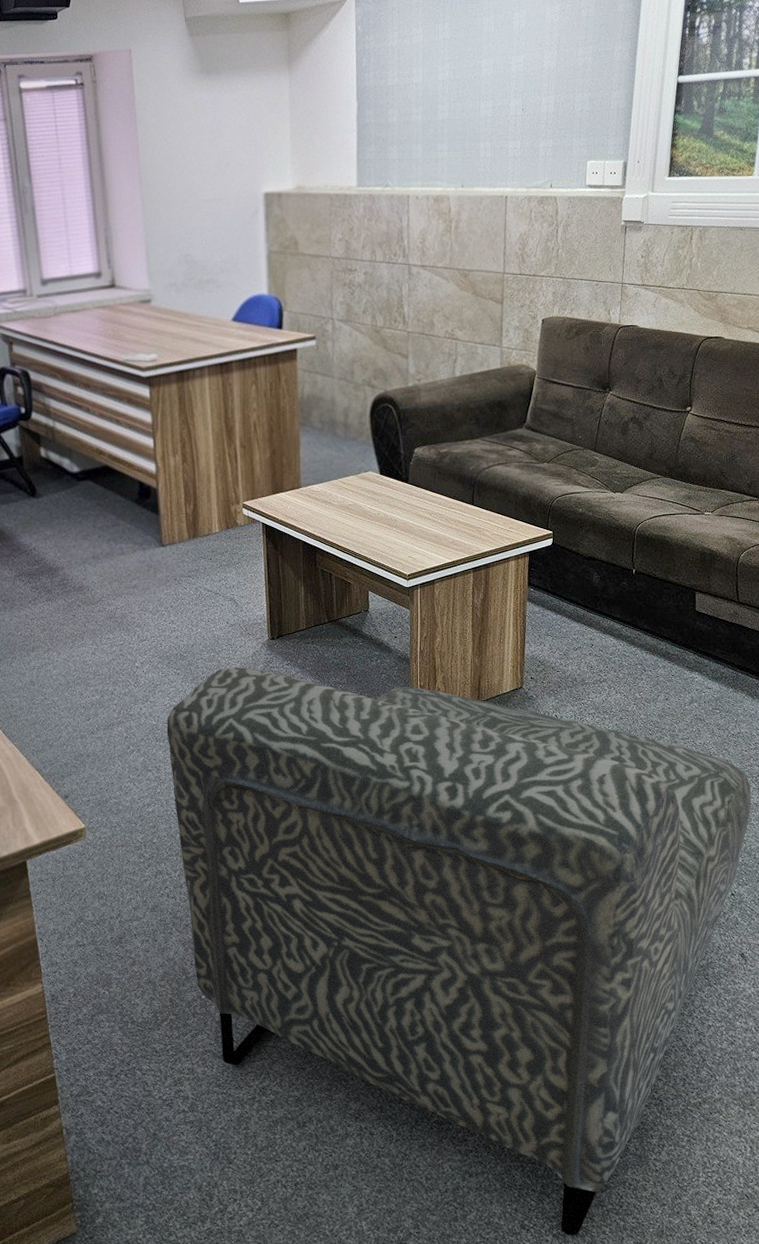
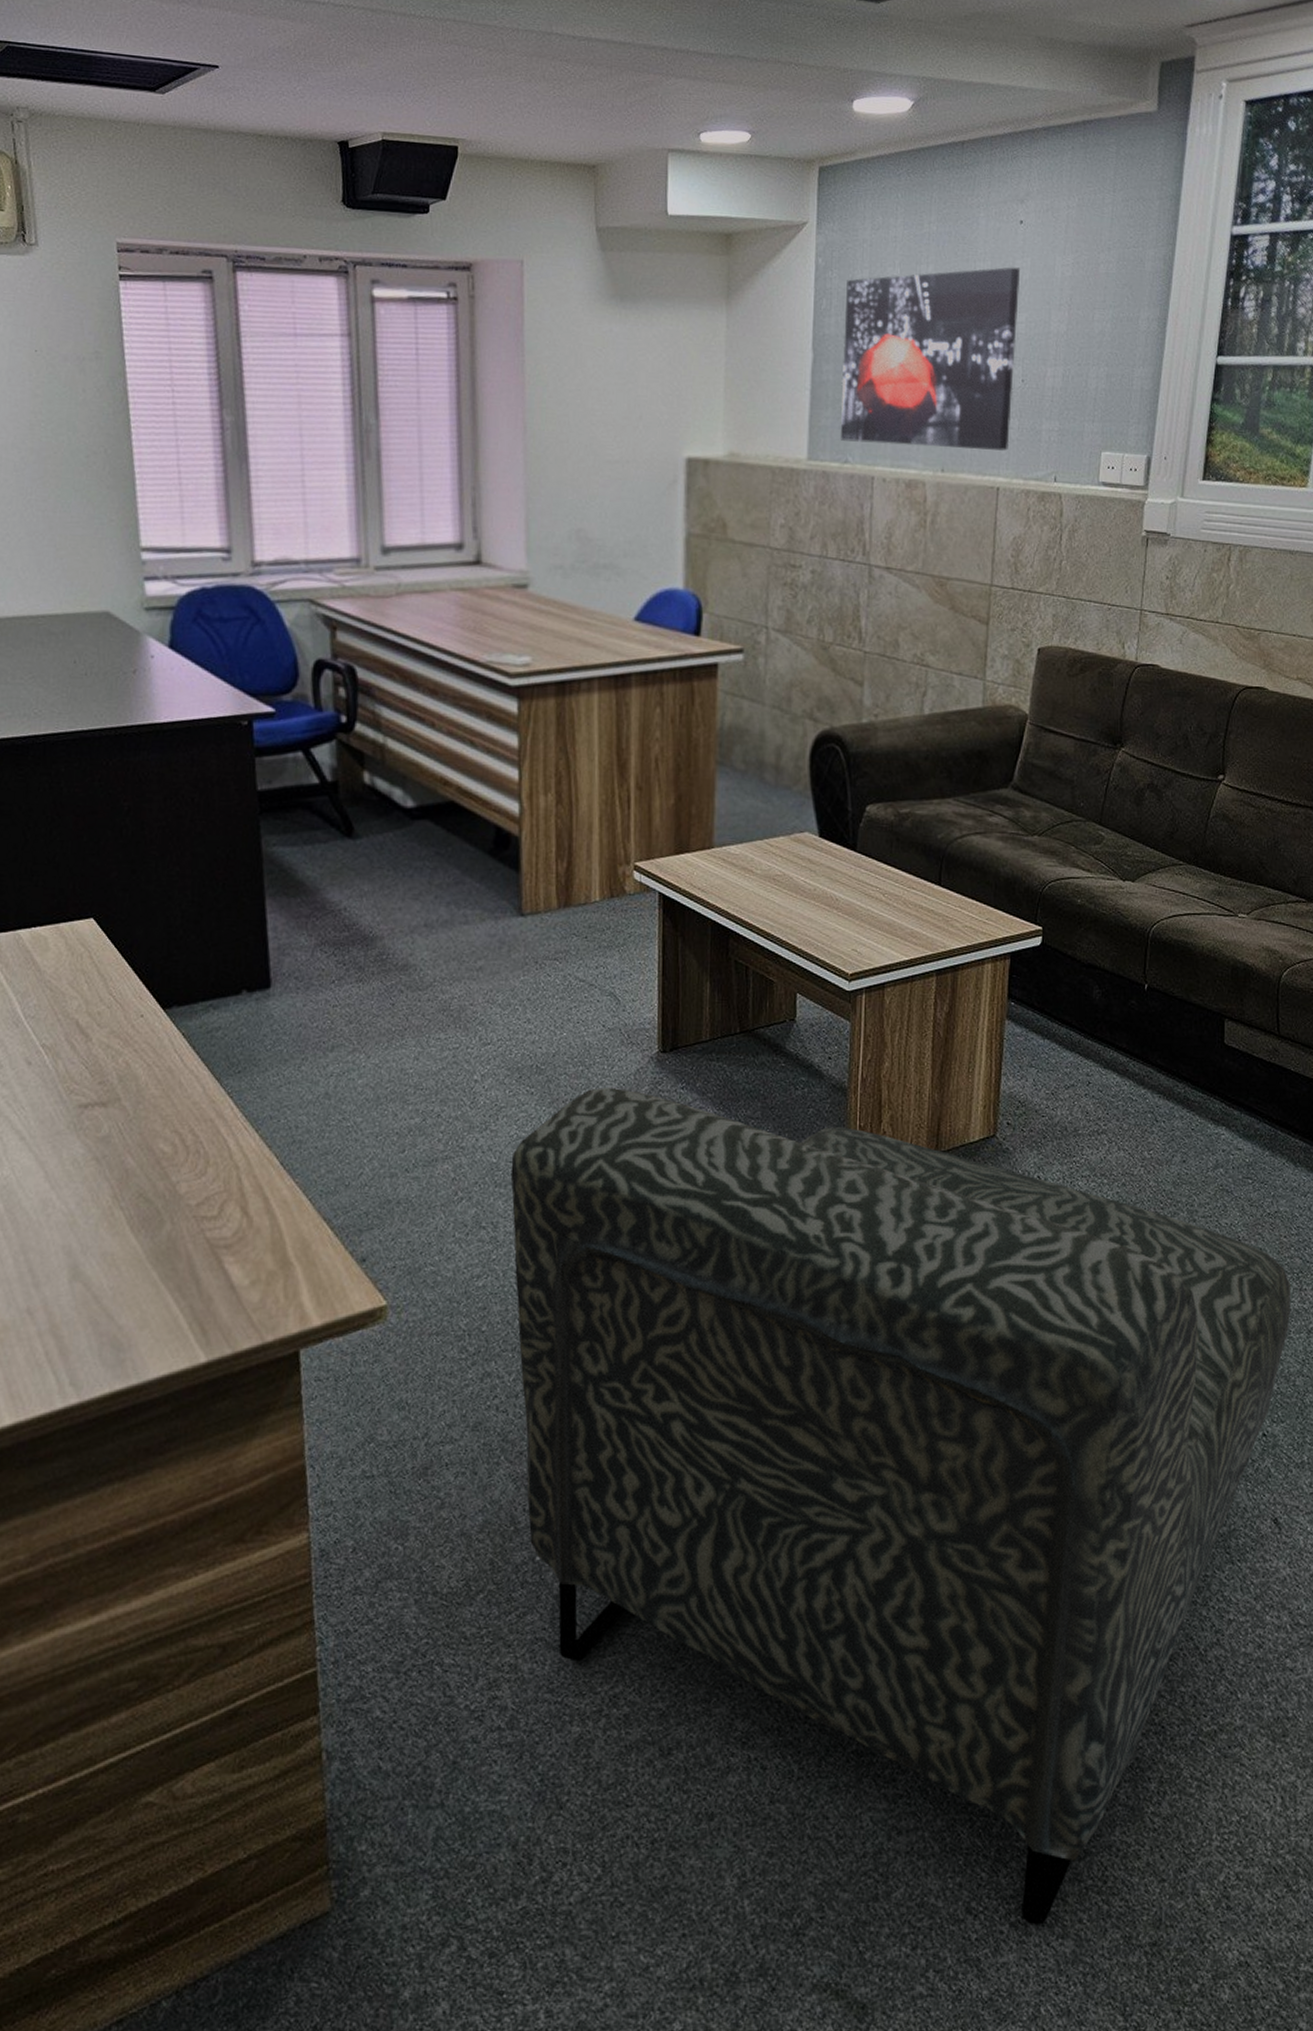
wall art: none [380,19,518,169] -> present [840,267,1021,451]

